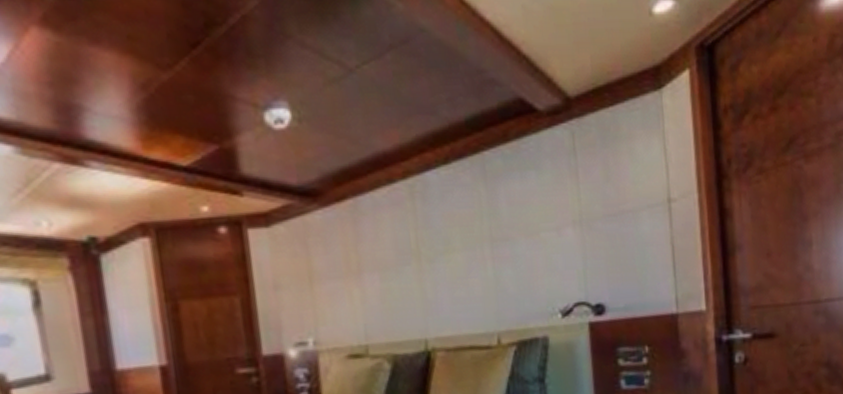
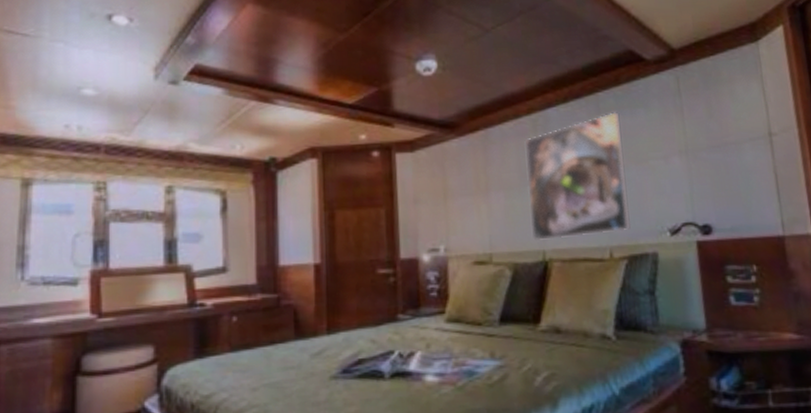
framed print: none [402,175,520,329] -> present [526,112,631,242]

